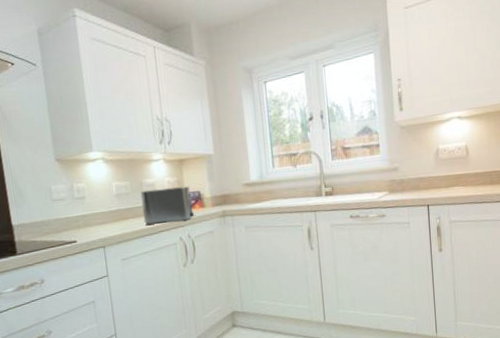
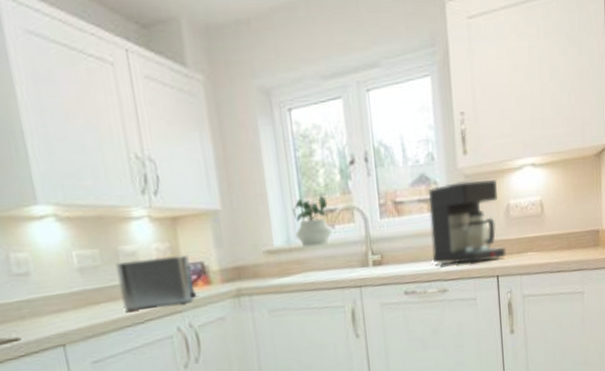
potted plant: none [265,144,294,182] -> present [292,196,332,248]
coffee maker: none [371,129,435,195] -> present [428,179,506,264]

